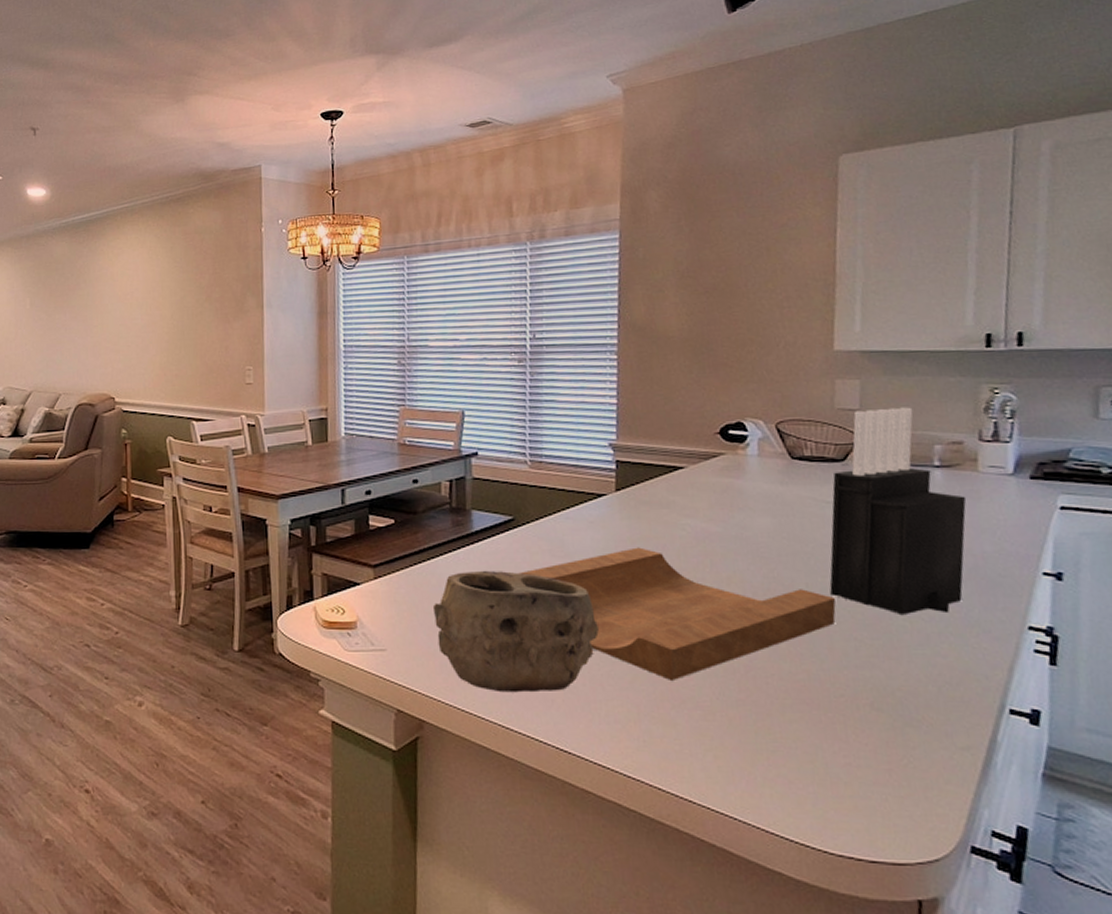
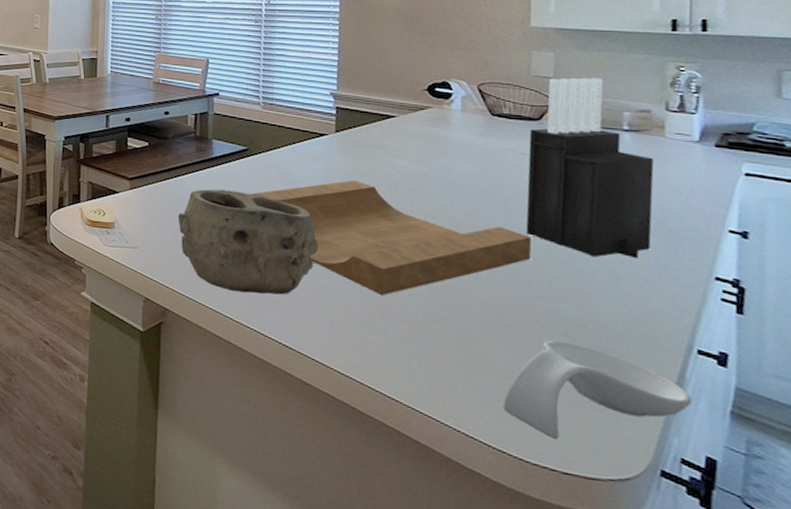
spoon rest: none [805,714,1004,826] -> present [502,340,692,441]

